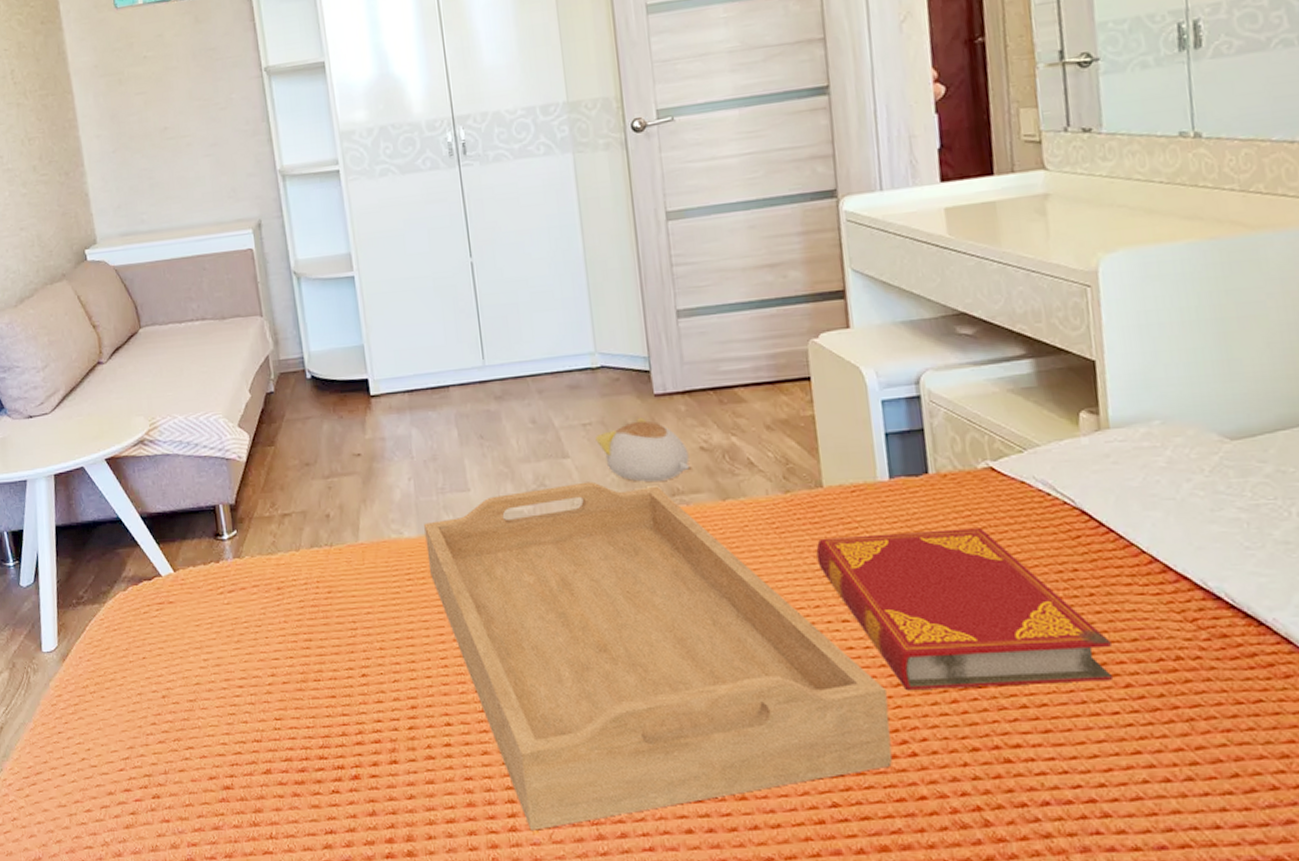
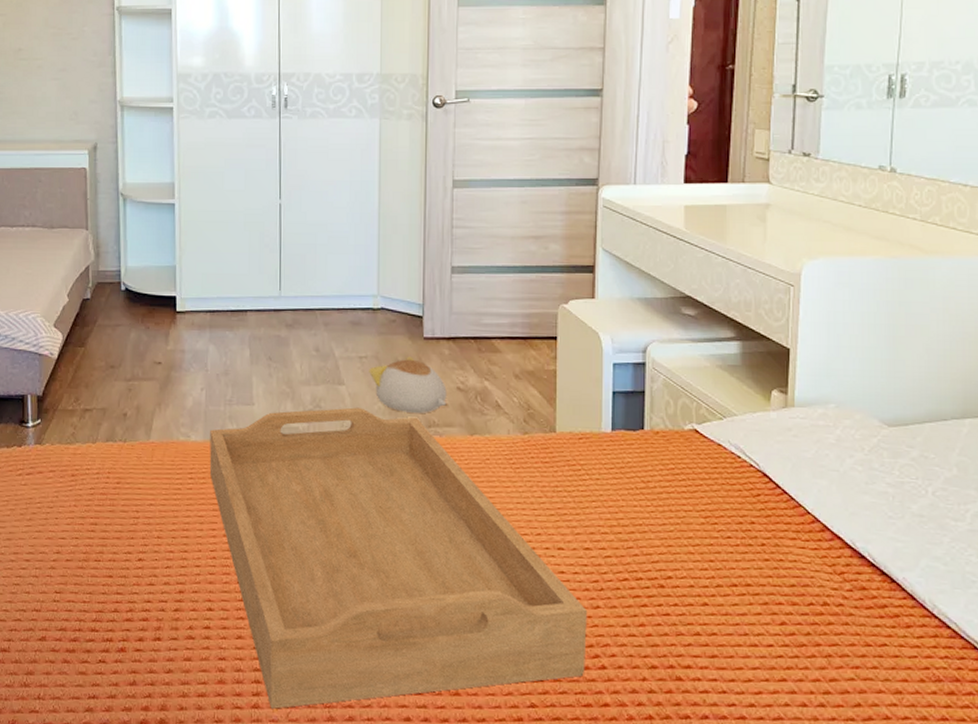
hardback book: present [816,528,1114,691] -> none [544,476,774,619]

